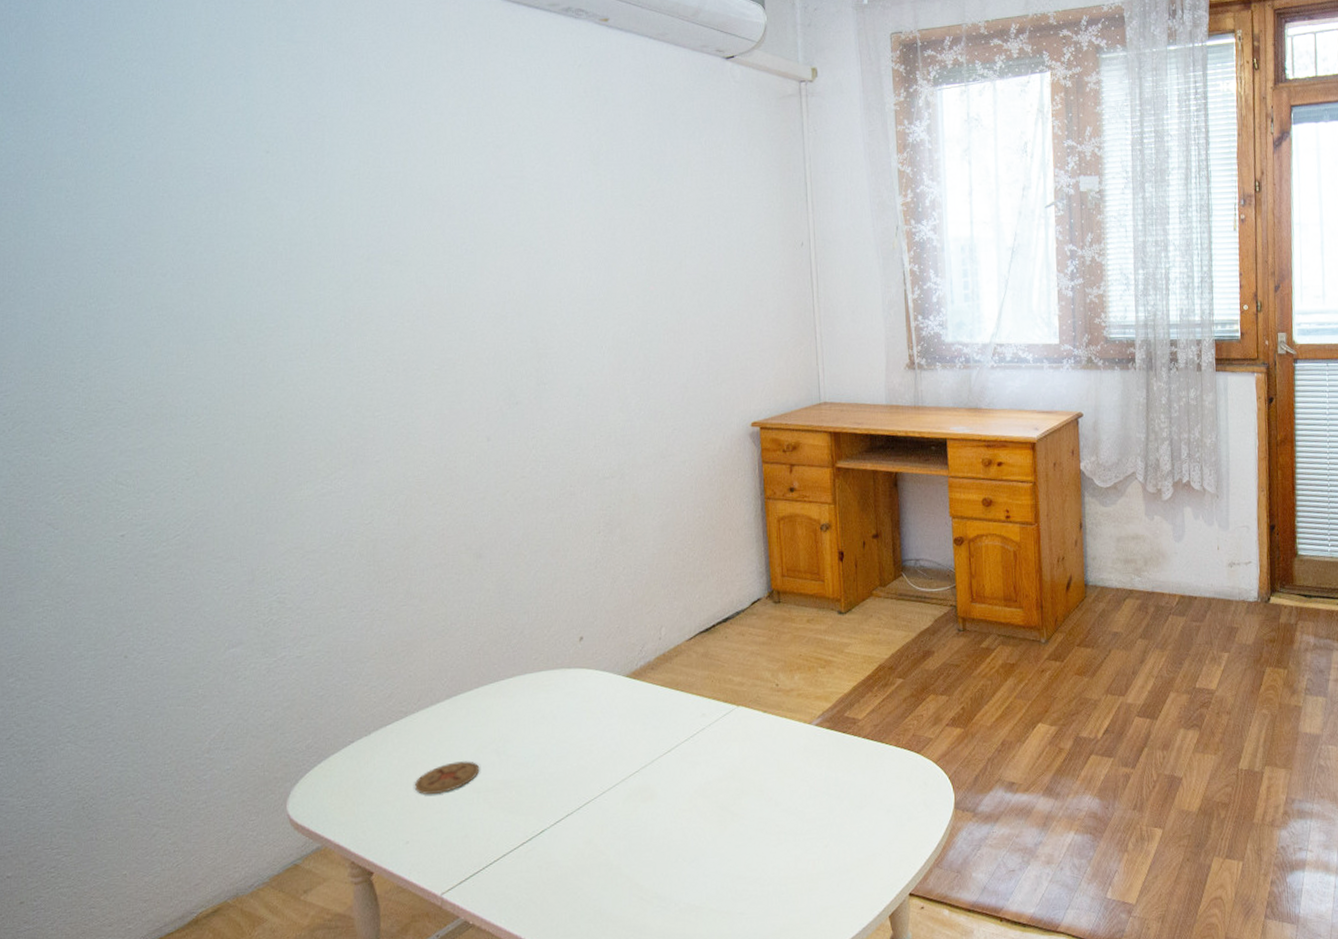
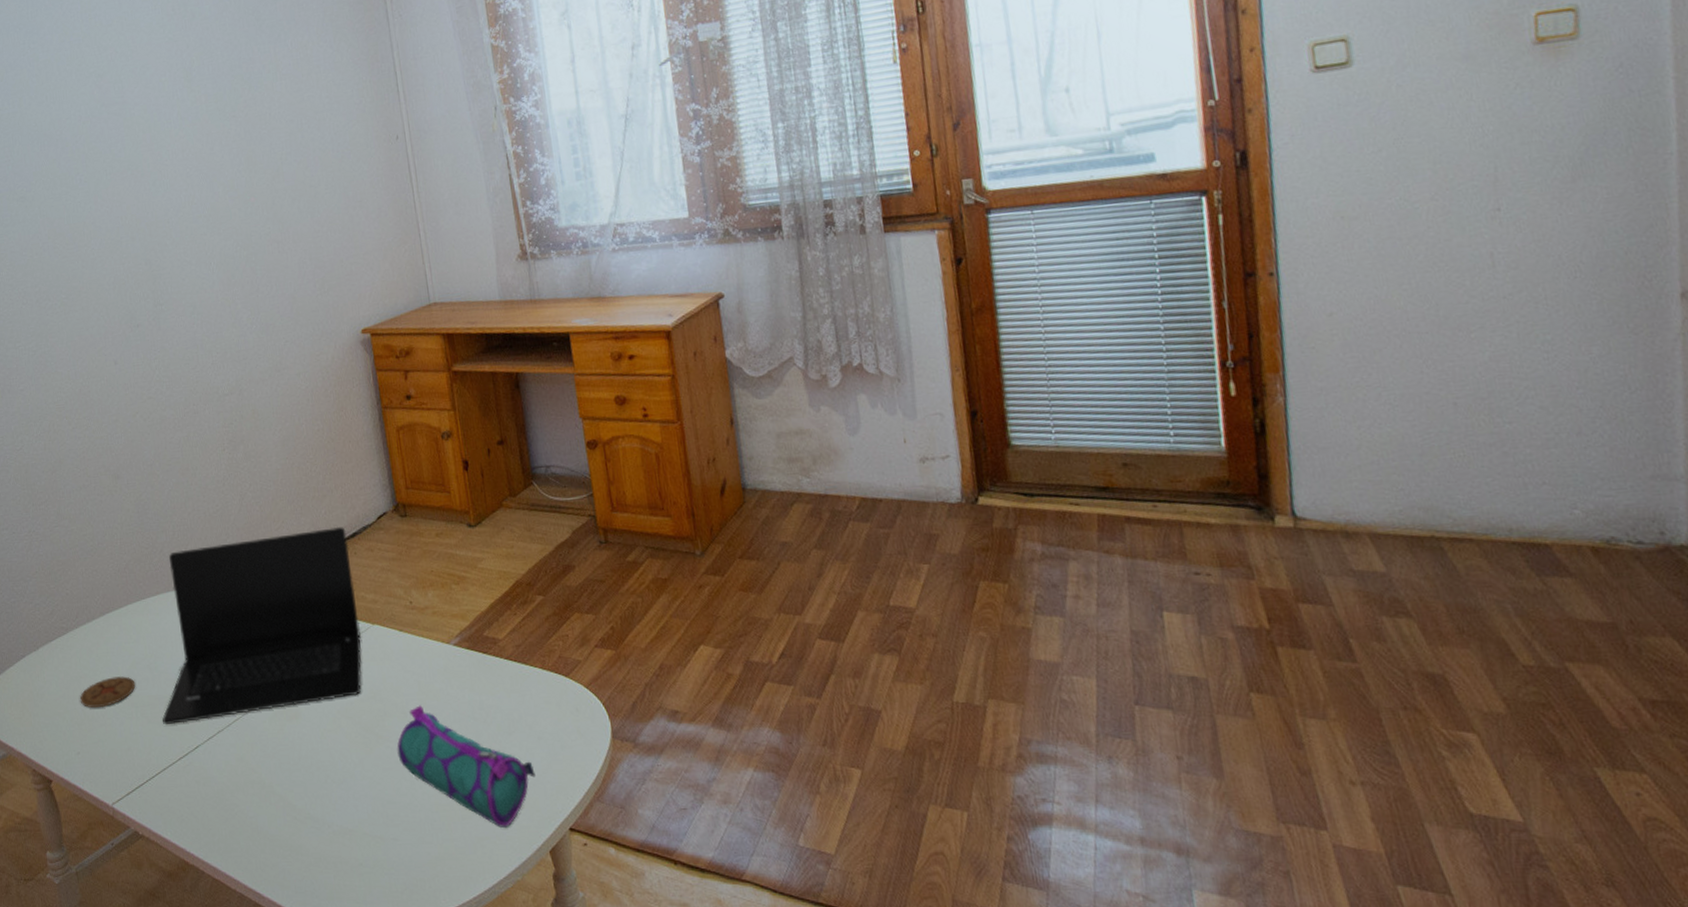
laptop: none [507,611,725,810] -> present [162,526,362,725]
pencil case: none [751,783,882,897] -> present [397,705,536,829]

